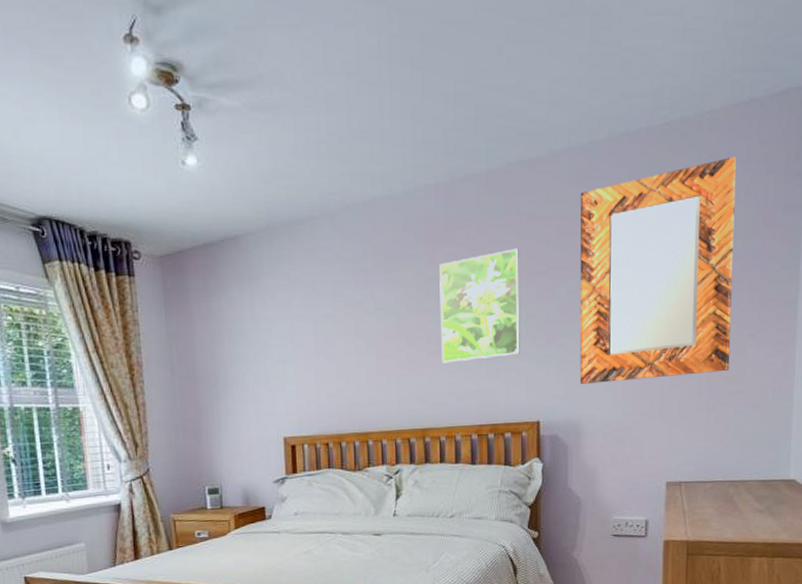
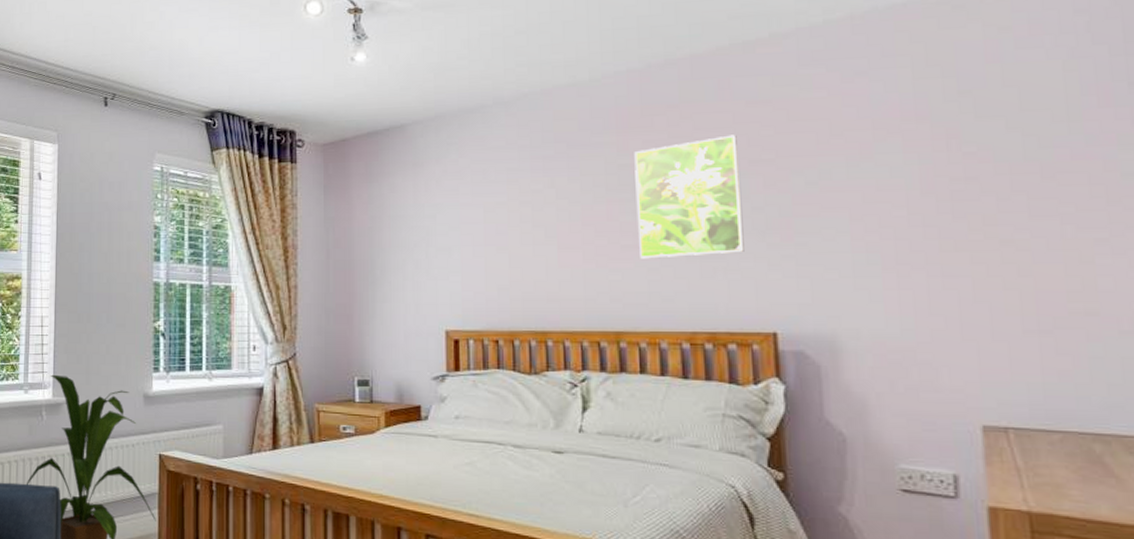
home mirror: present [580,157,736,384] -> none [815,28,1069,291]

